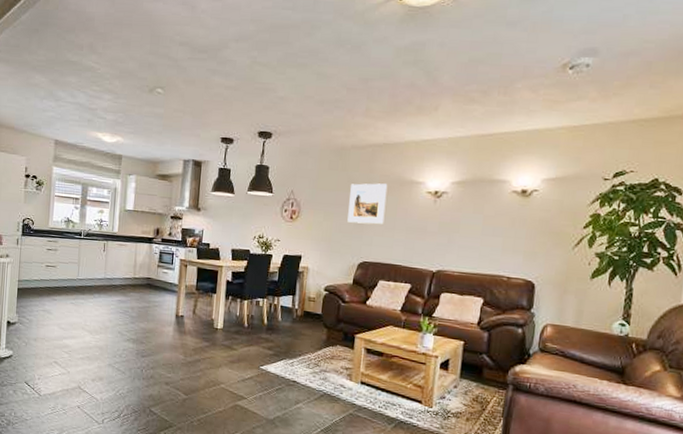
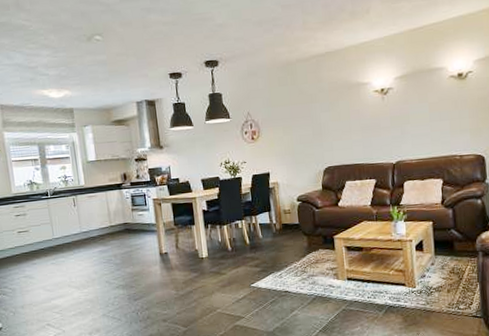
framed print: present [347,183,388,225] -> none [303,90,340,133]

